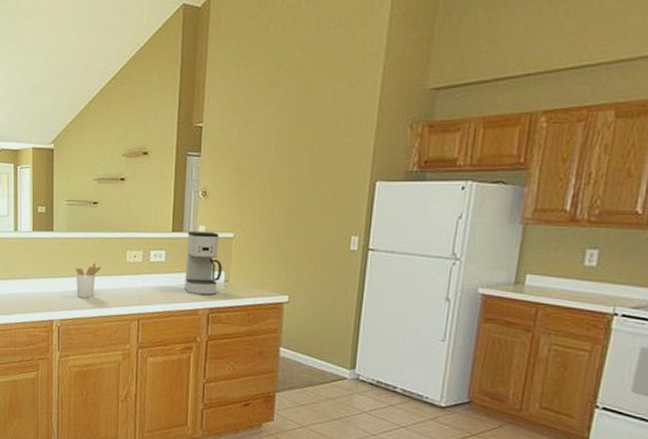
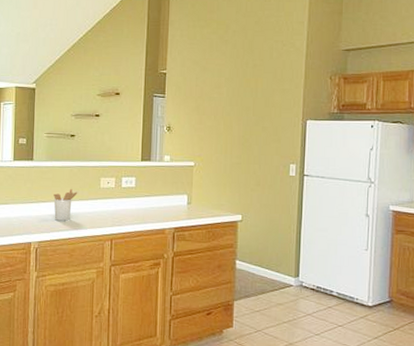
coffee maker: present [185,232,223,296] -> none [153,161,185,217]

